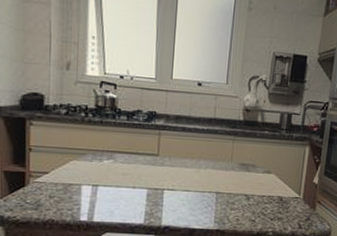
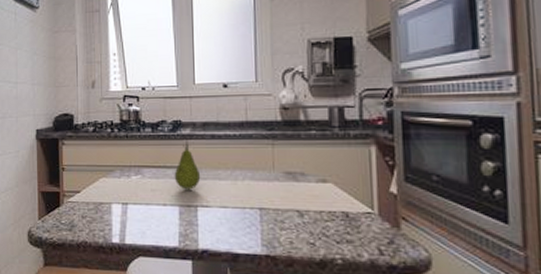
fruit: none [145,134,170,175] -> present [174,144,201,190]

